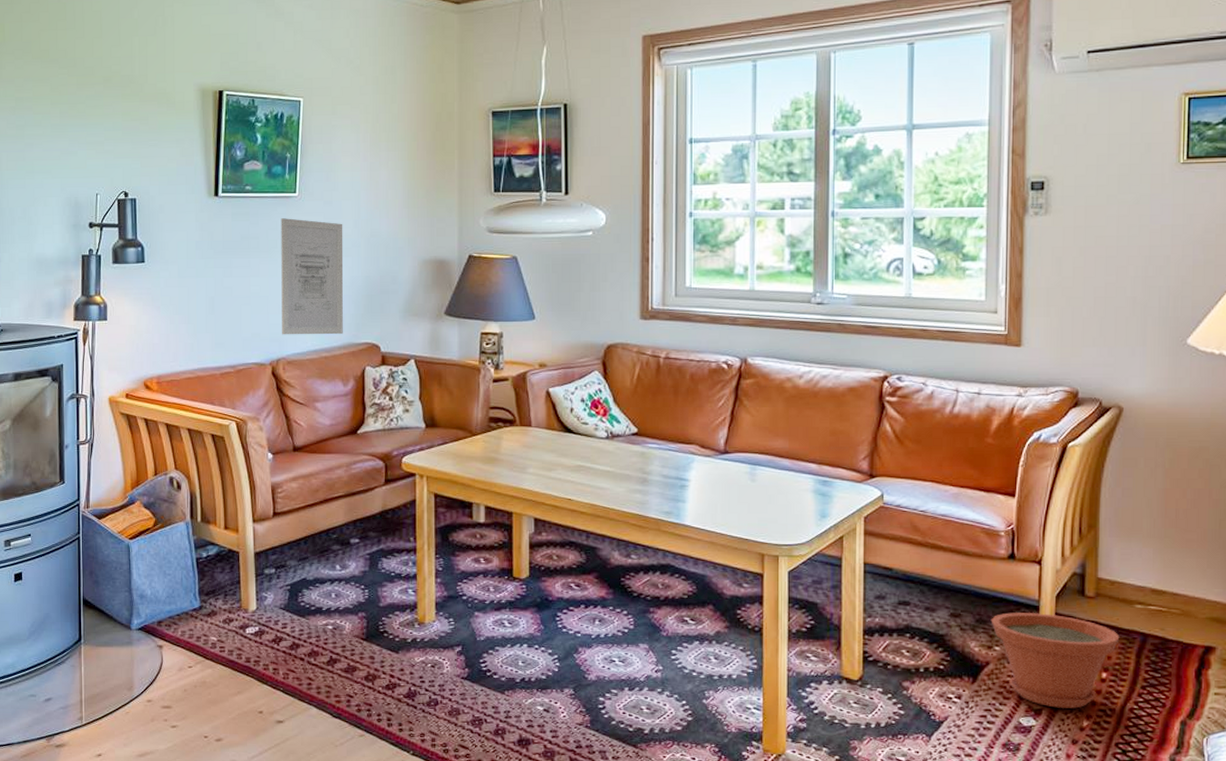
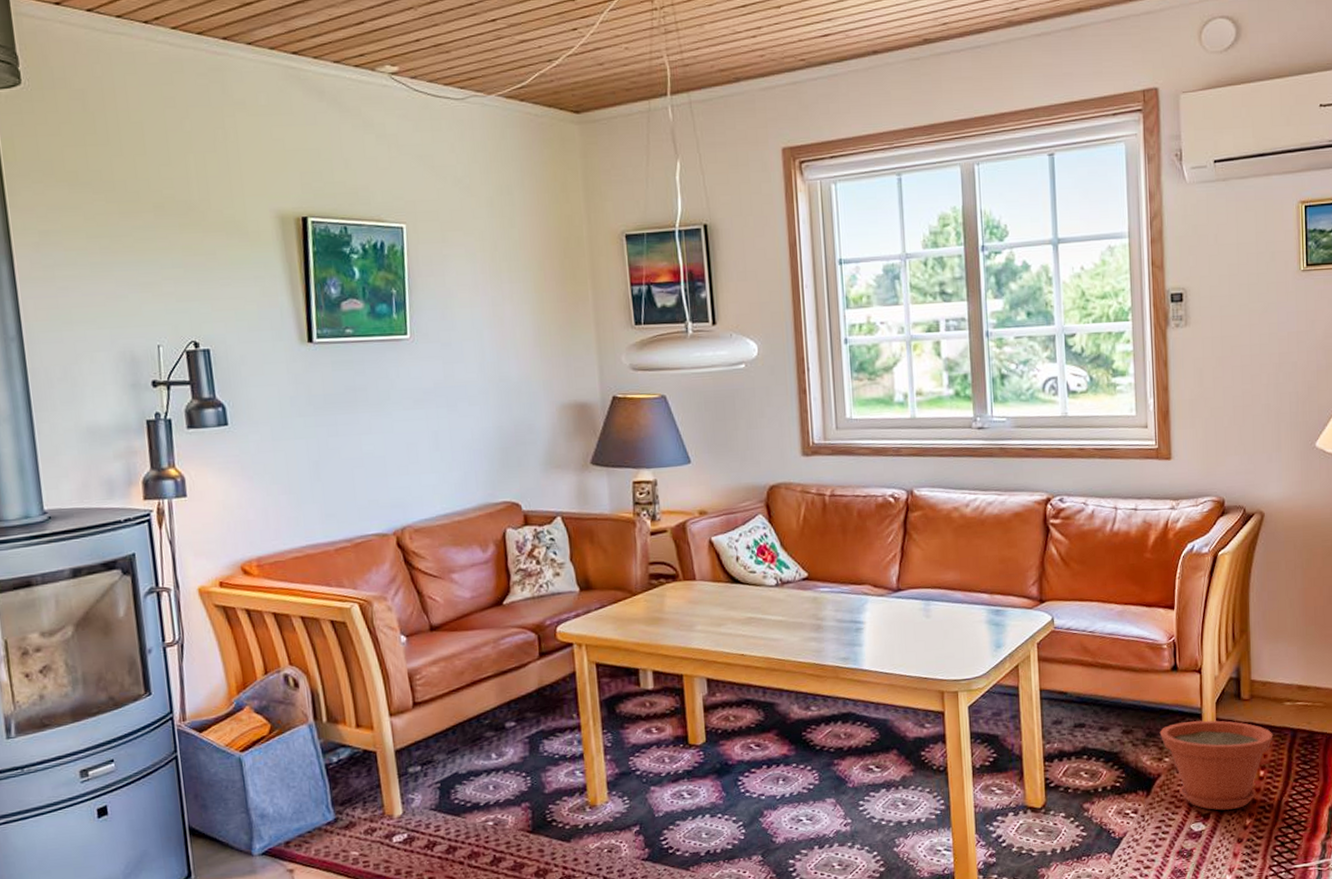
wall art: present [281,218,344,335] -> none [391,364,477,500]

